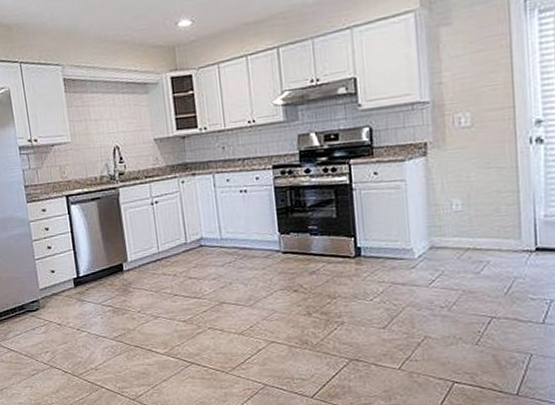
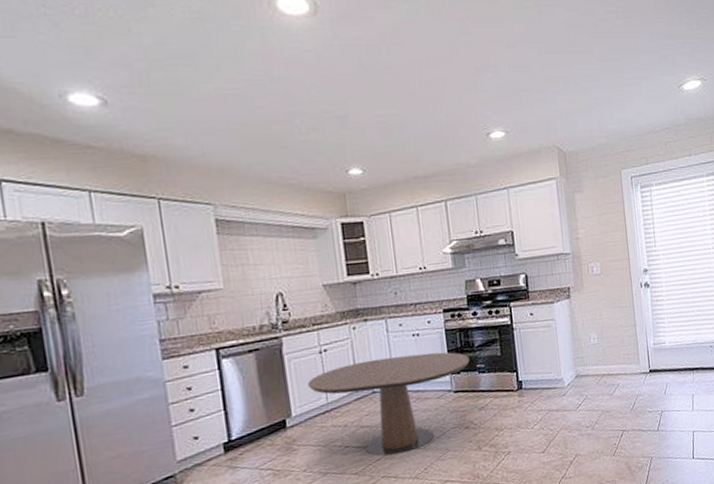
dining table: none [141,210,301,309] -> present [308,352,470,456]

